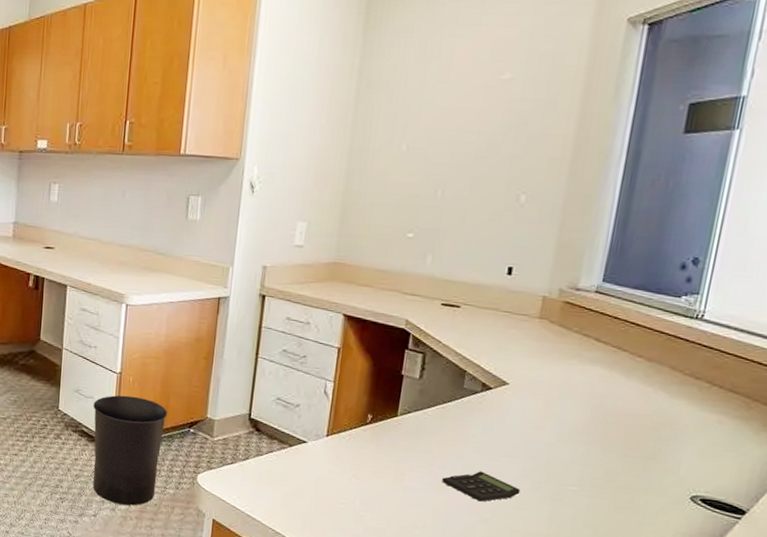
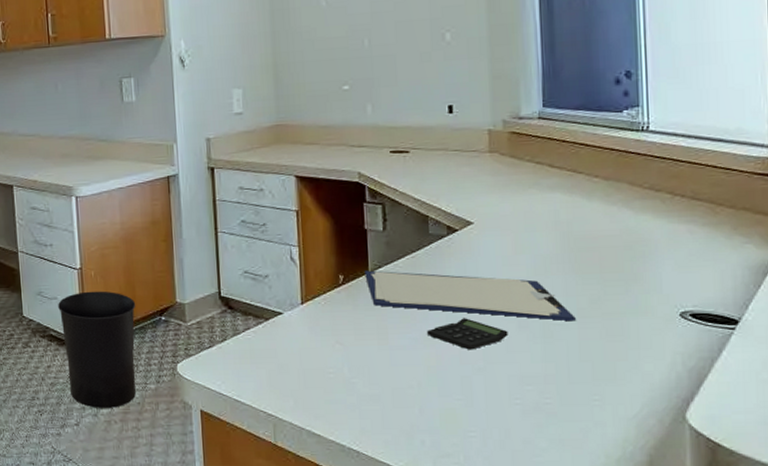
notepad: none [393,414,589,490] -> present [365,270,576,322]

